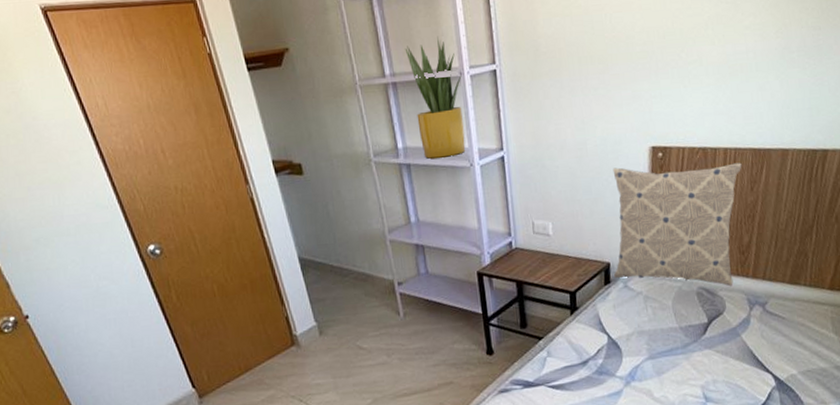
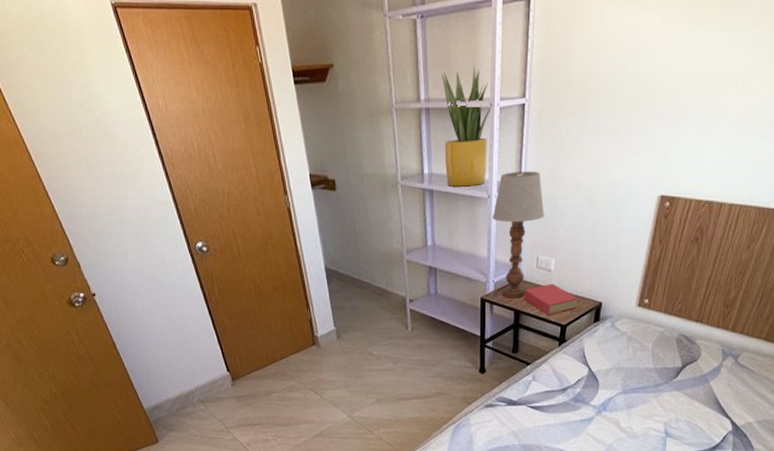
table lamp: none [477,135,534,269] -> present [492,171,545,298]
book: none [524,248,584,283] -> present [524,283,578,315]
pillow: present [613,163,742,287] -> none [603,213,744,337]

